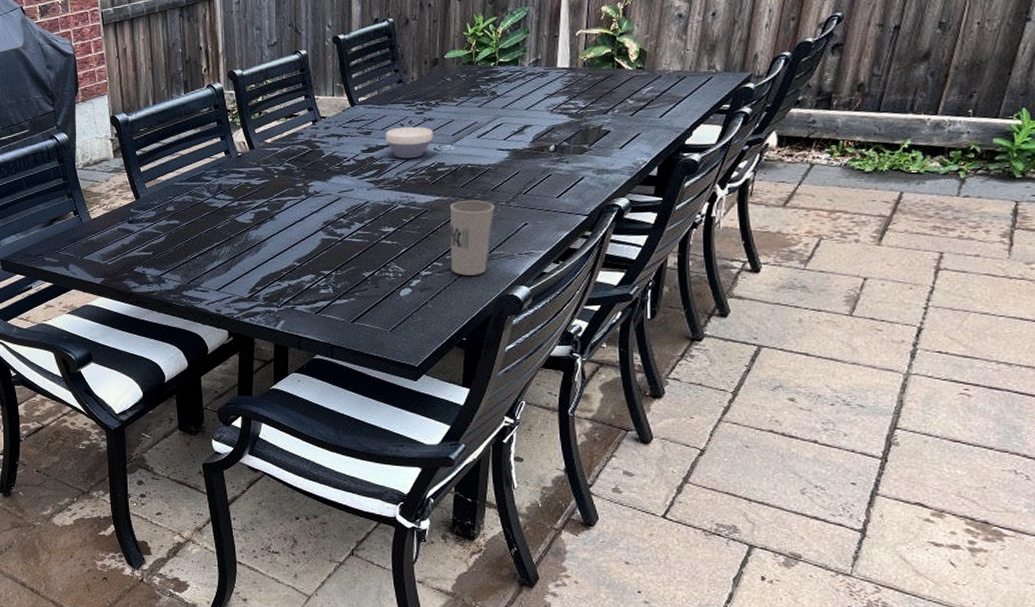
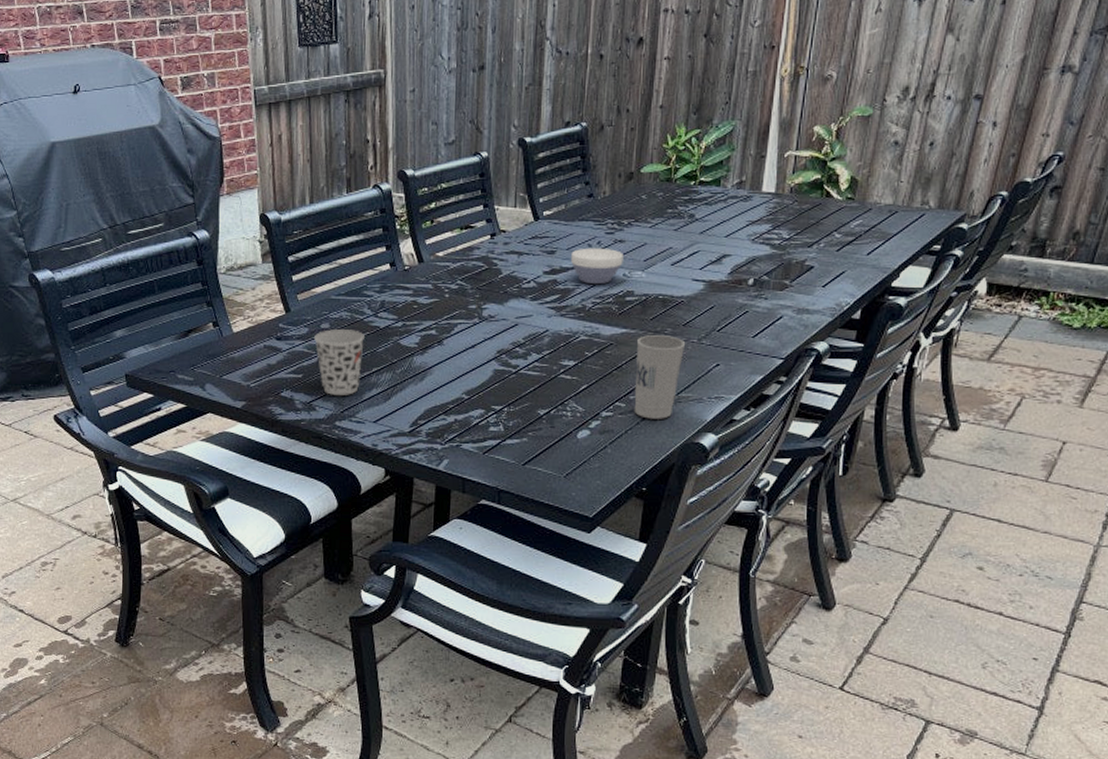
cup: none [161,211,205,268] -> present [314,329,364,395]

